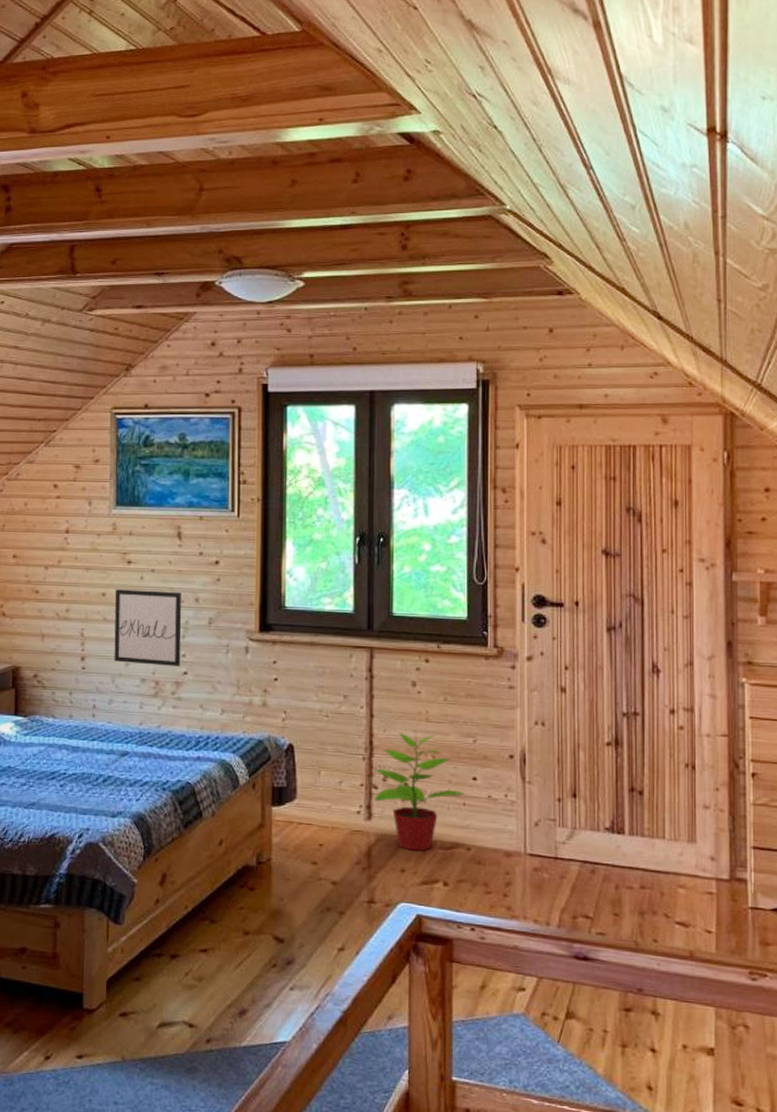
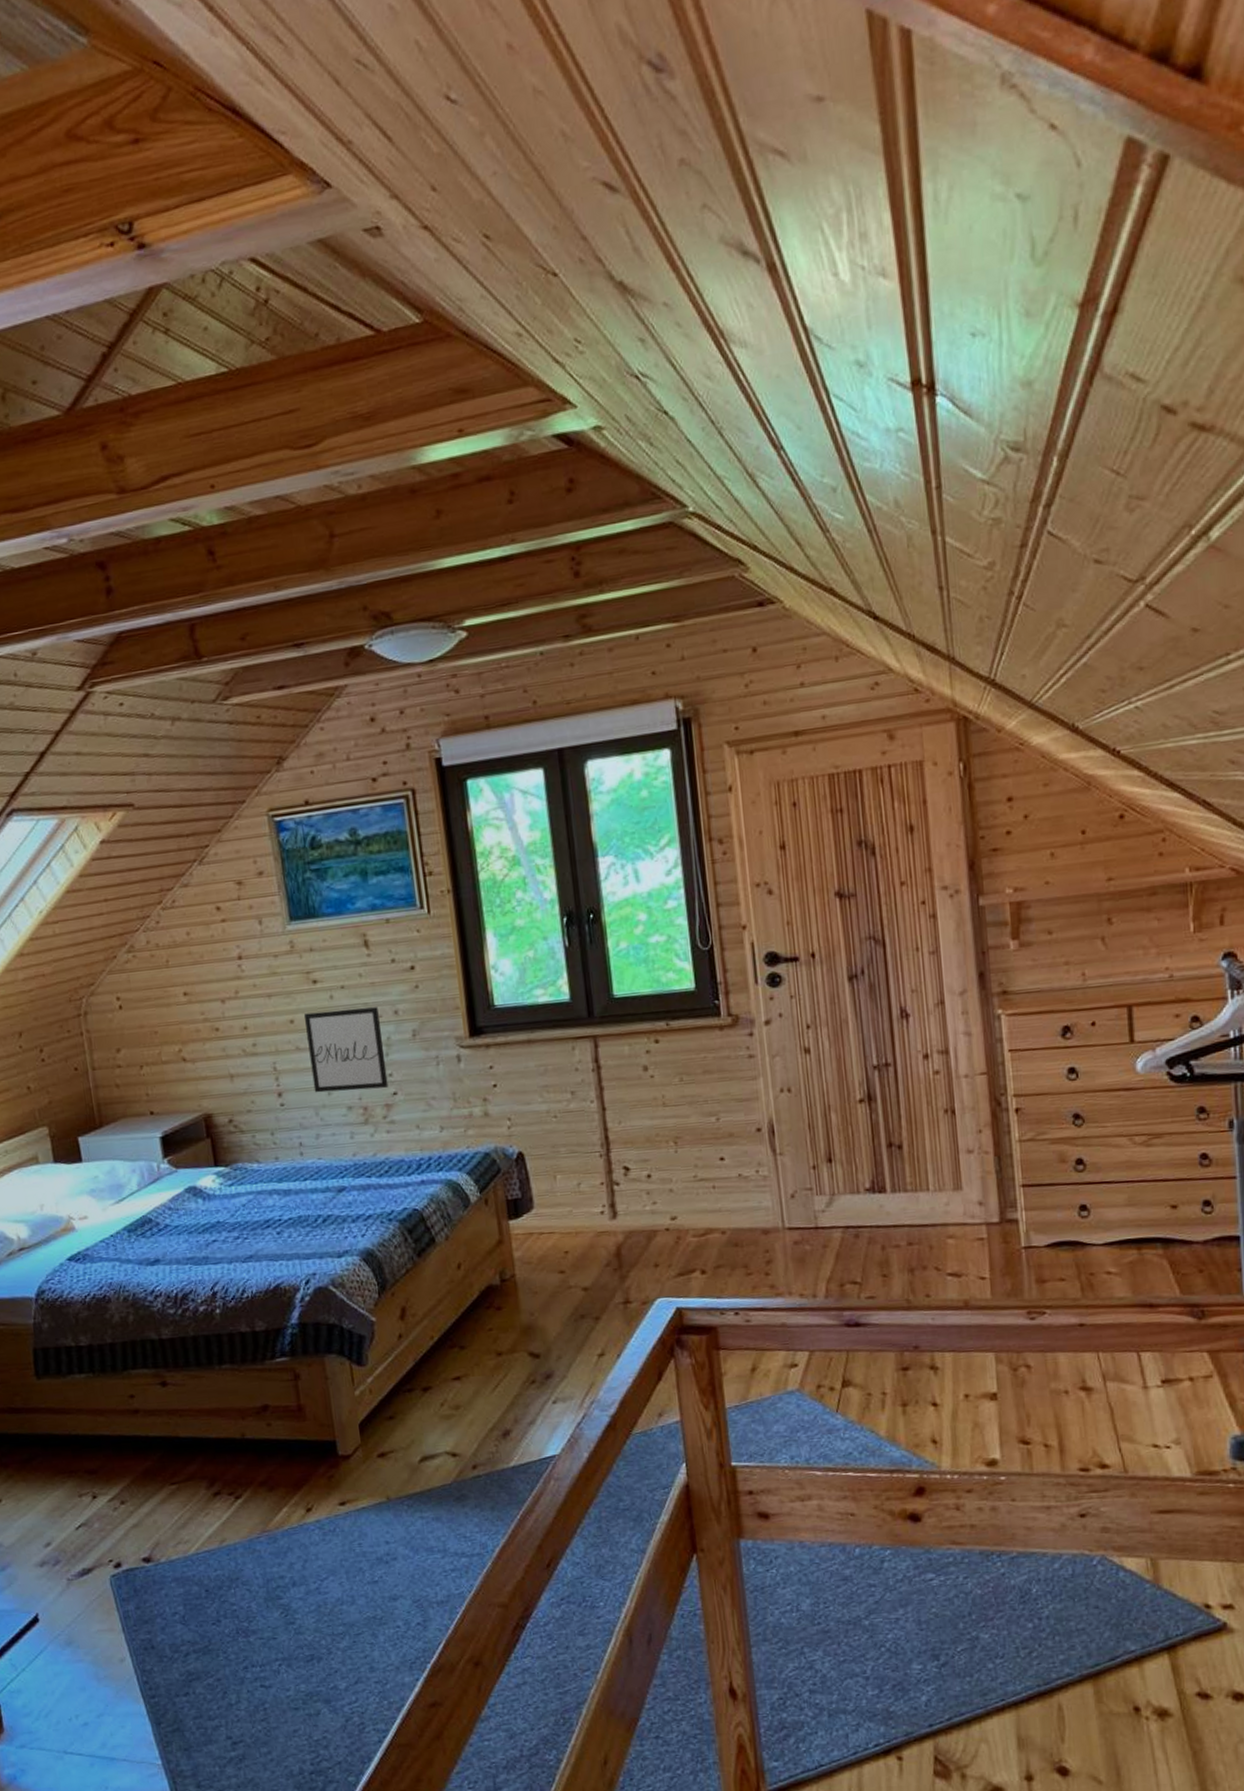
potted plant: present [373,730,466,852] -> none [613,1117,714,1244]

